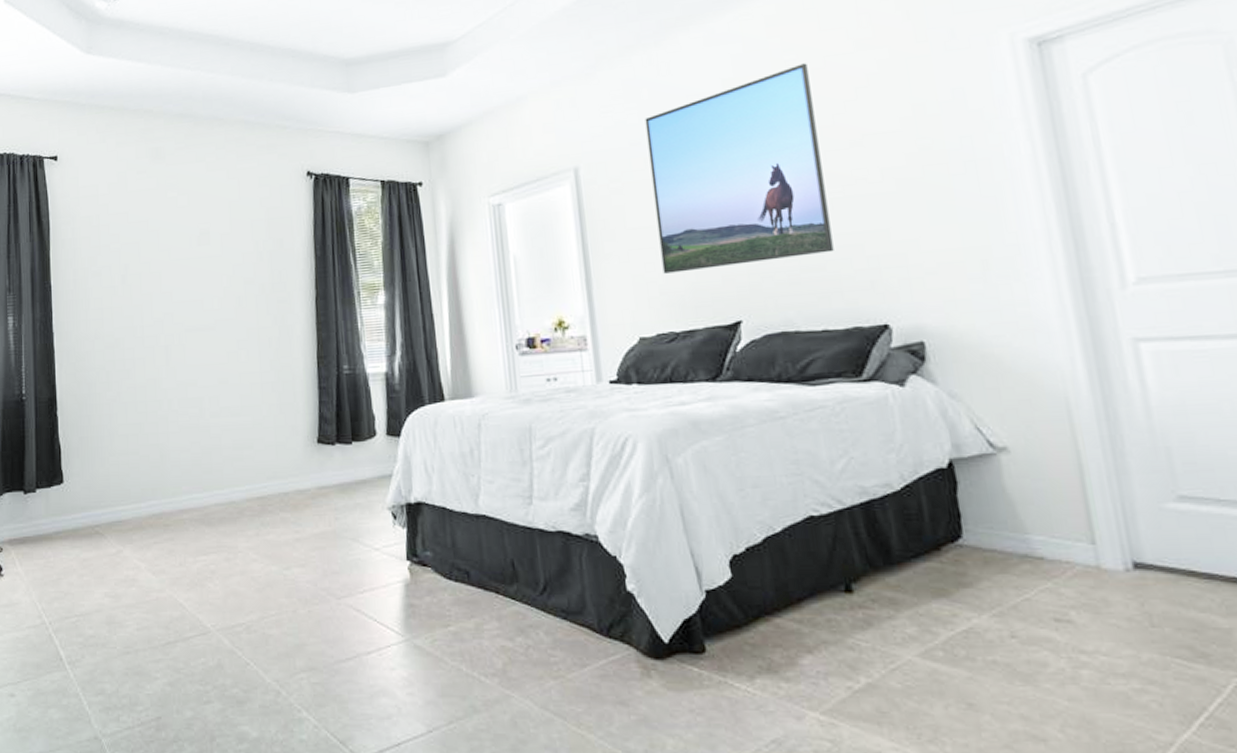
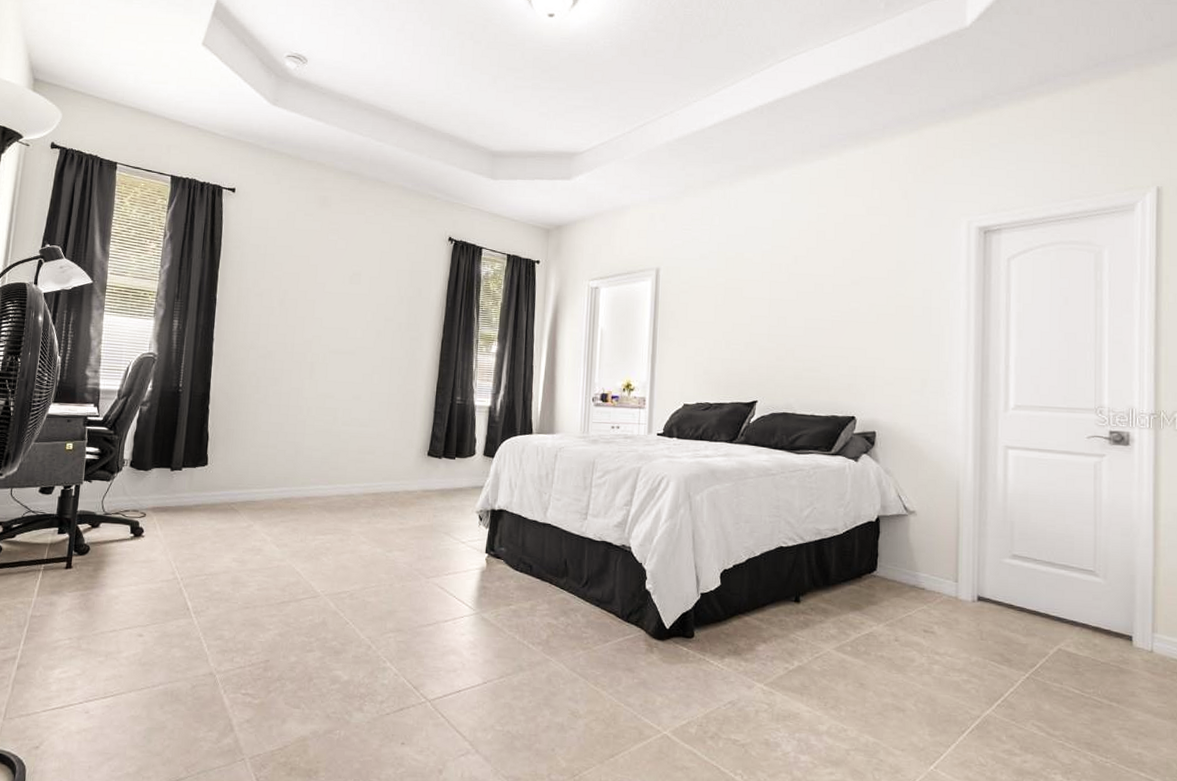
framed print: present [645,63,834,274] -> none [708,217,833,360]

